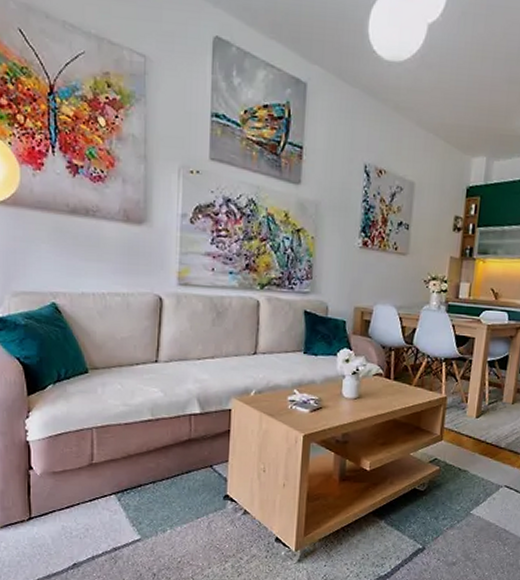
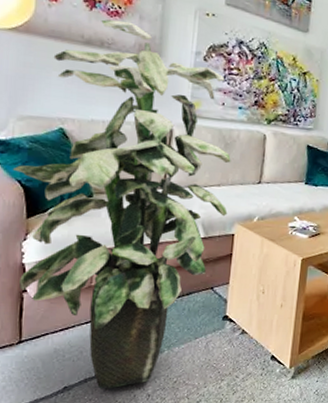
indoor plant: none [12,185,224,567] -> present [13,19,231,389]

